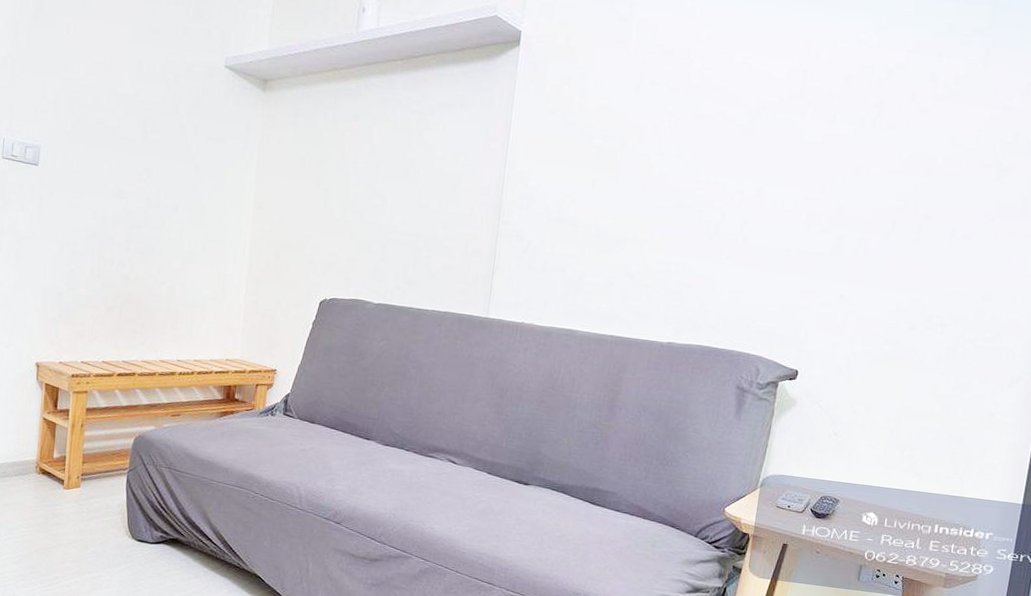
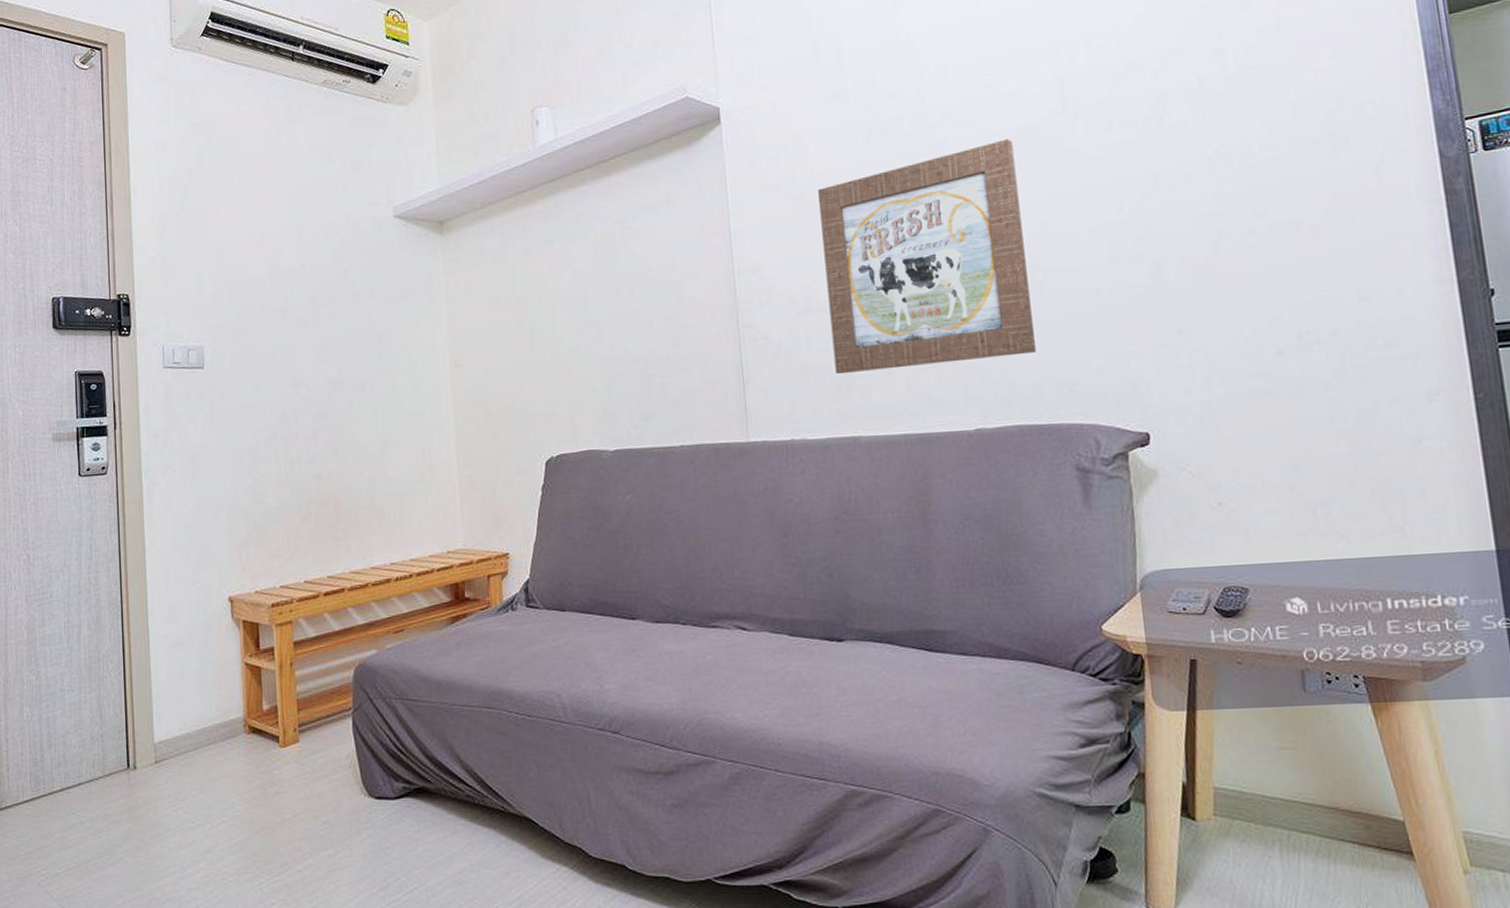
wall art: none [569,111,754,291] -> present [818,139,1036,375]

